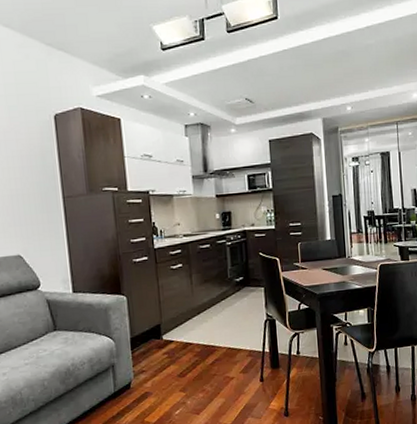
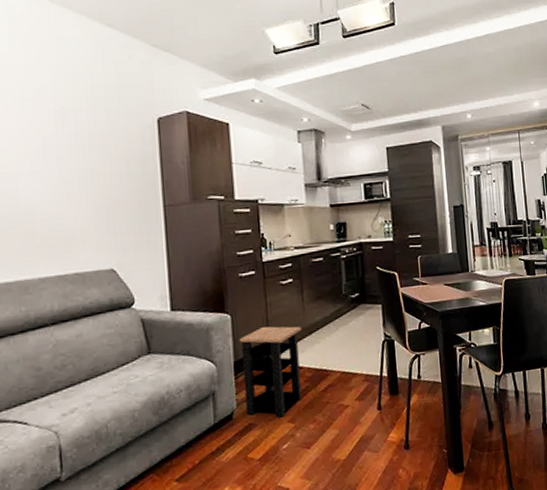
side table: none [134,306,192,388] -> present [239,326,302,418]

